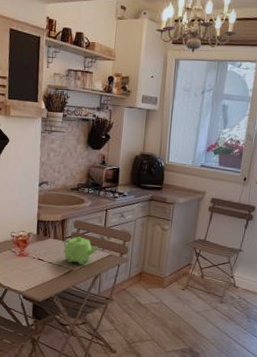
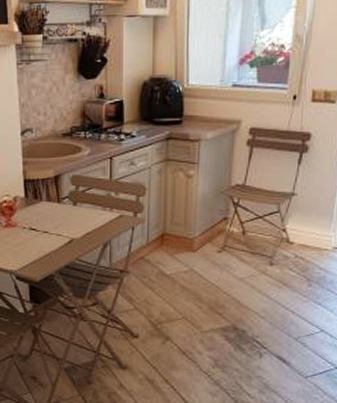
coffeepot: present [63,236,99,266] -> none [60,195,105,232]

